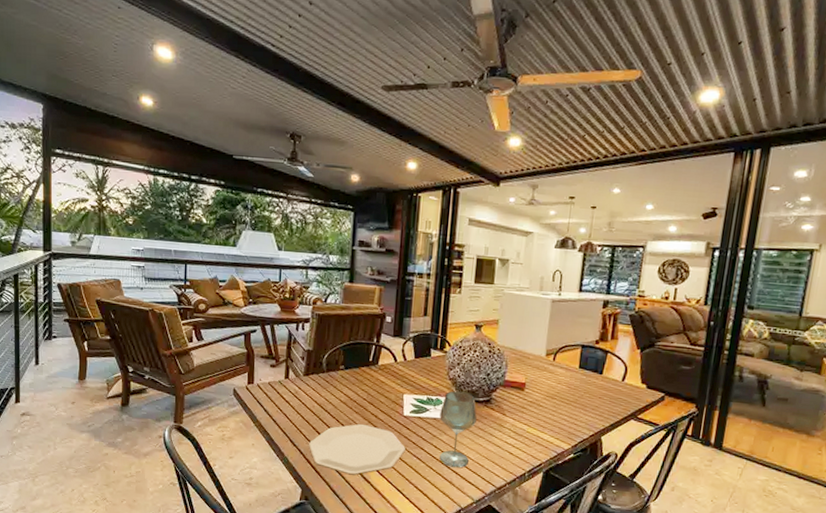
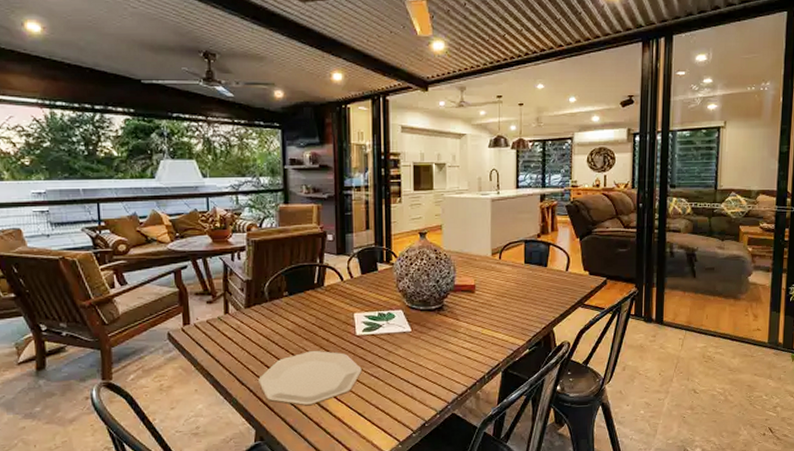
wine glass: present [439,391,477,468] -> none [393,302,431,381]

